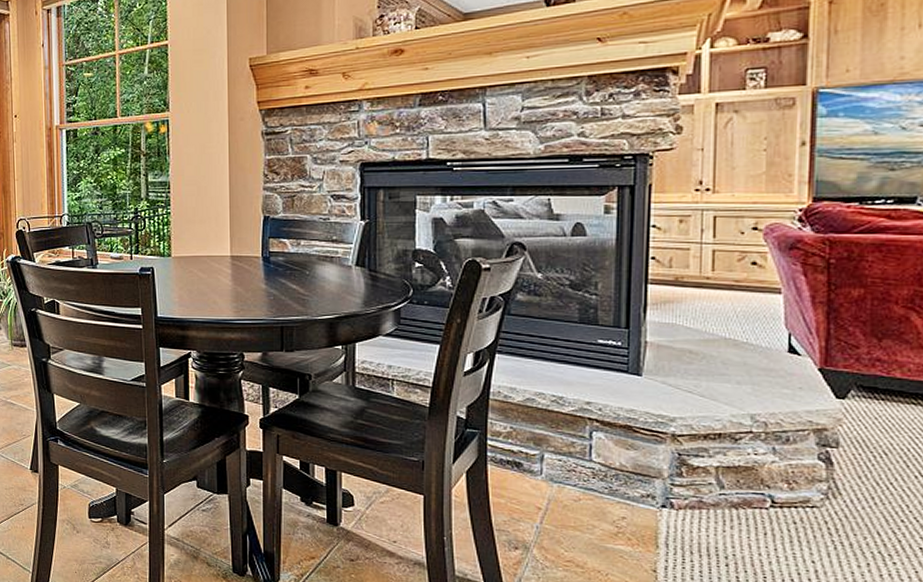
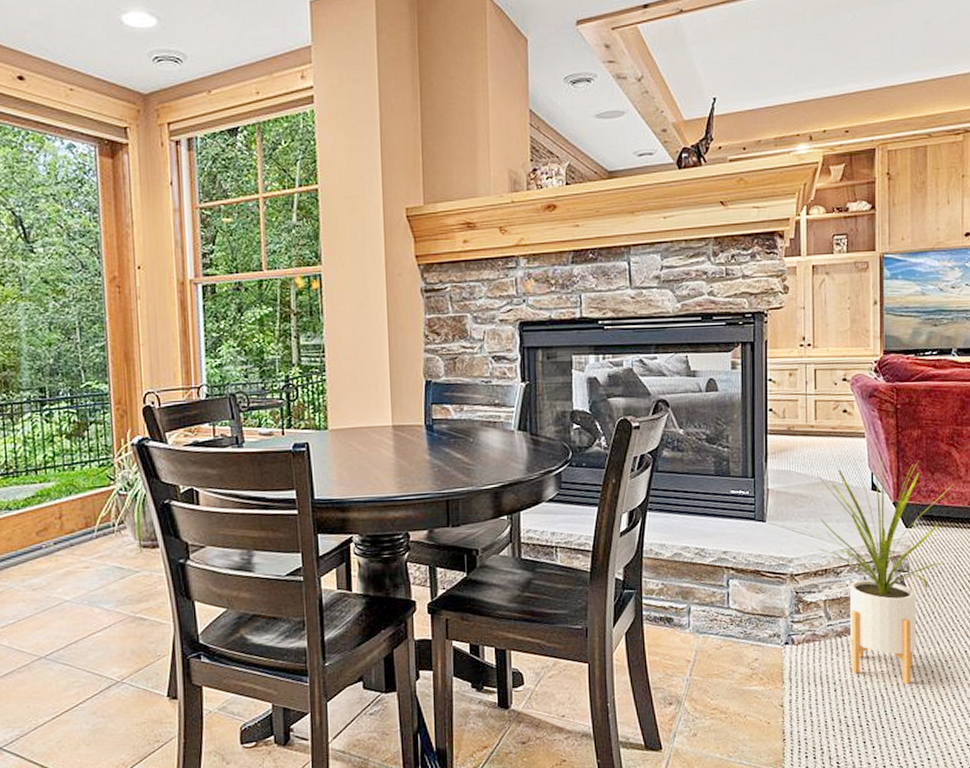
house plant: none [711,314,911,574] -> present [817,454,955,684]

